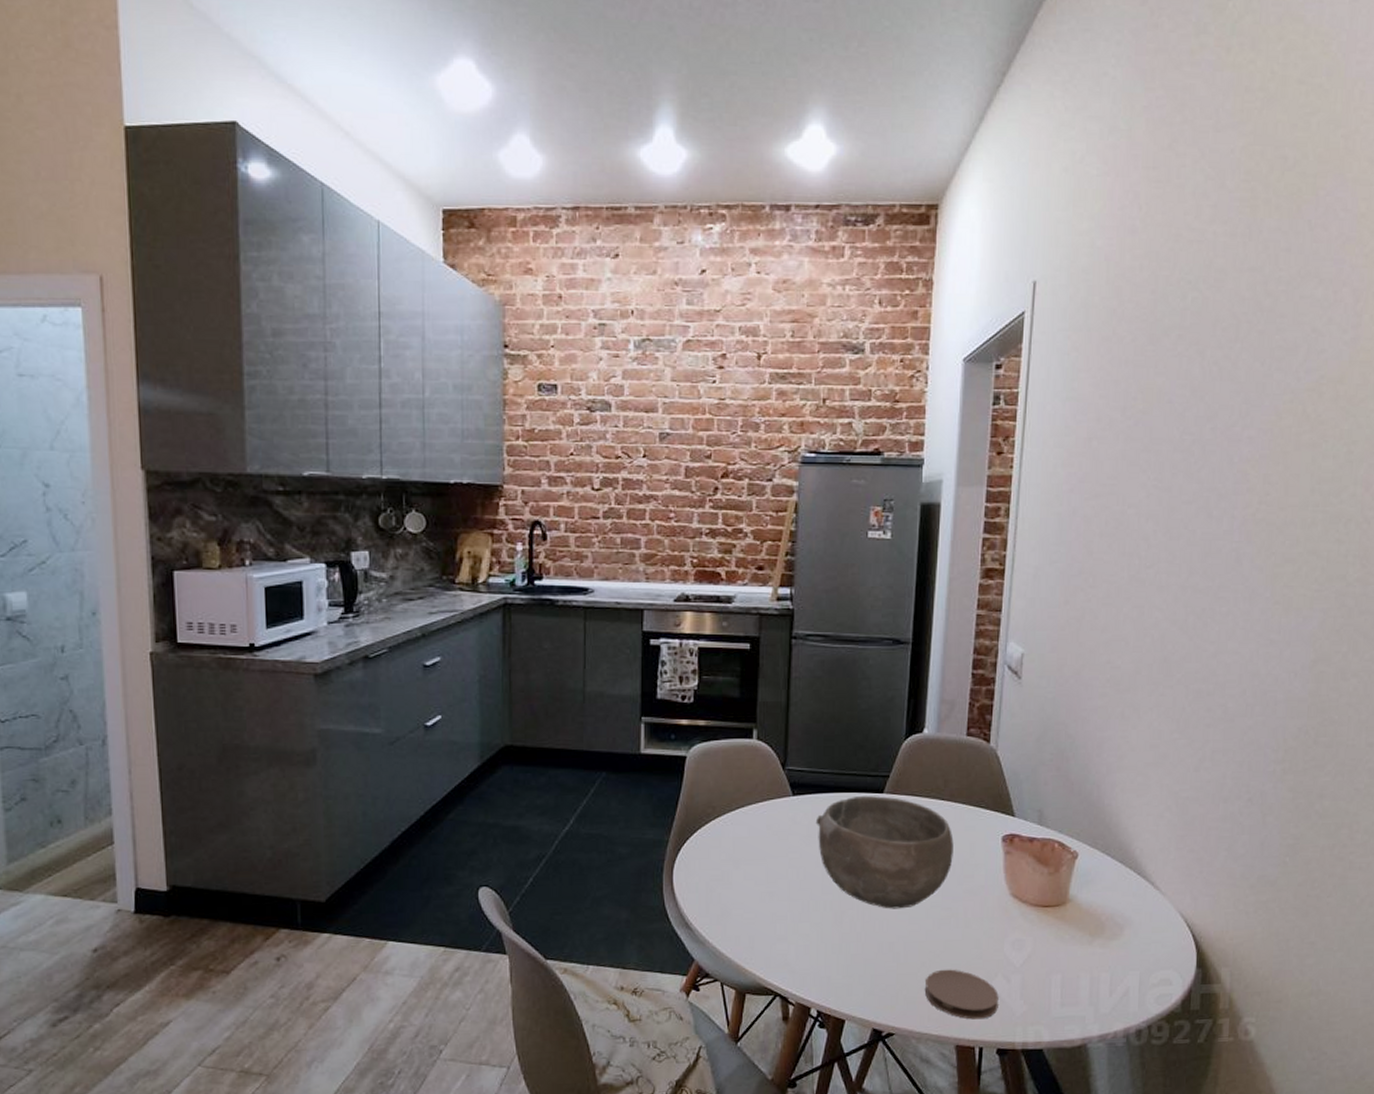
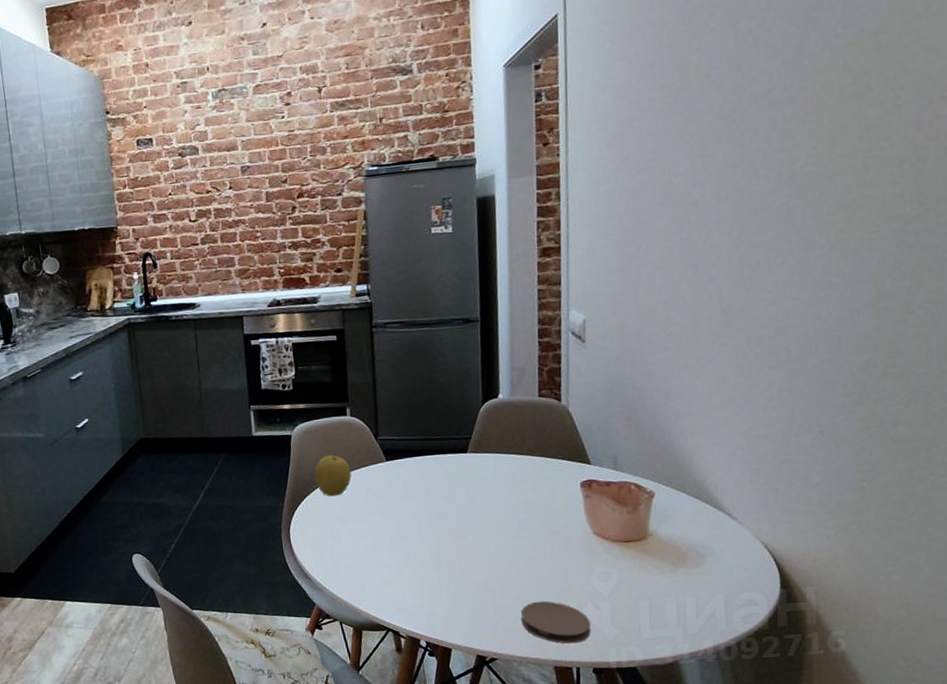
fruit: none [709,784,751,833] -> present [314,455,352,497]
bowl: present [815,795,954,909] -> none [409,455,537,552]

